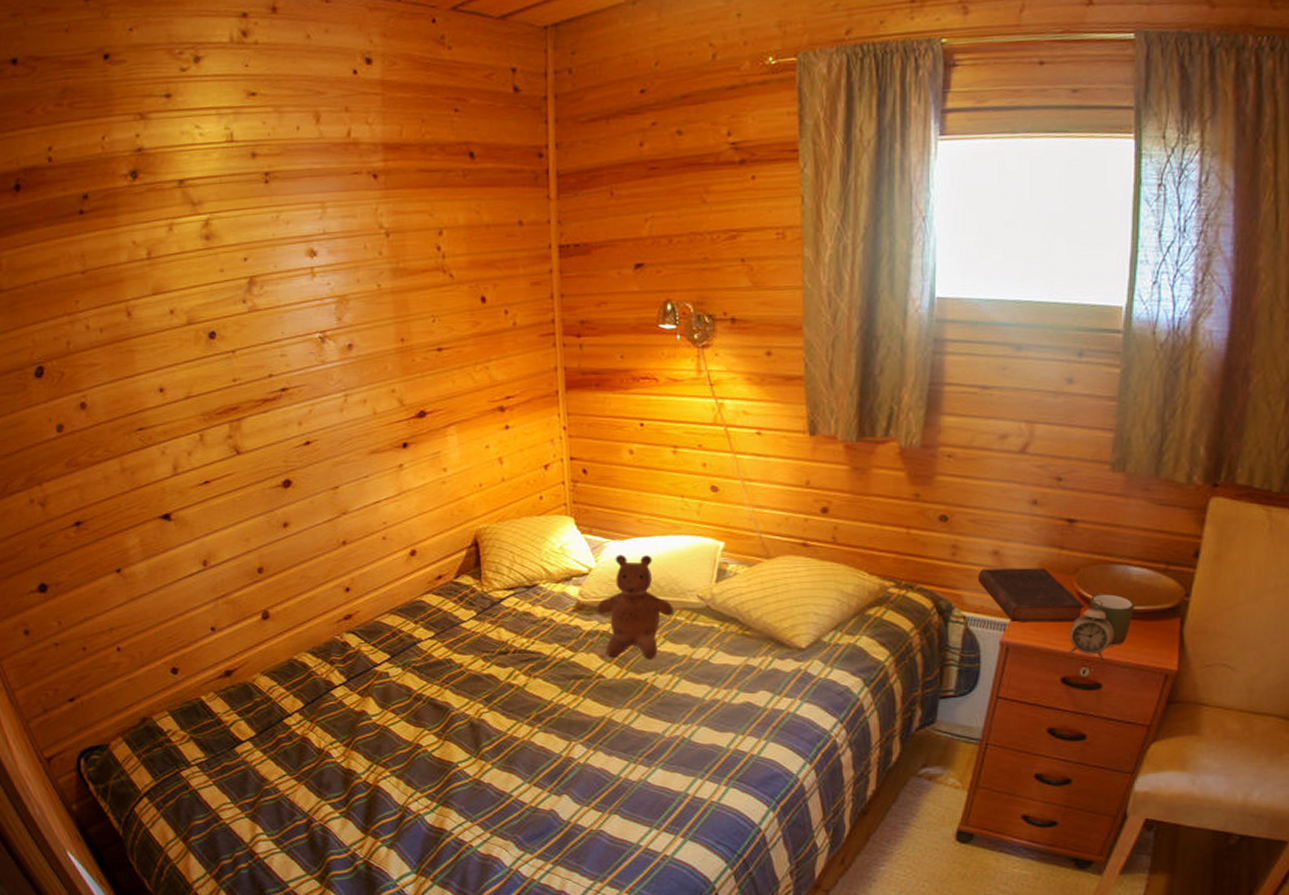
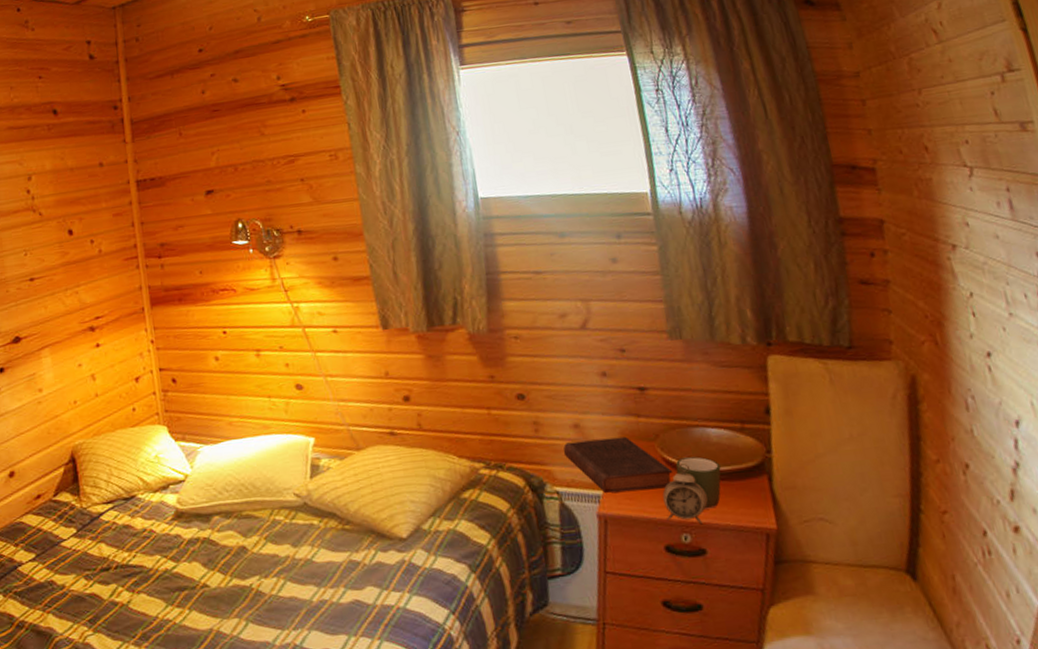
teddy bear: present [596,554,675,659] -> none [195,457,273,565]

